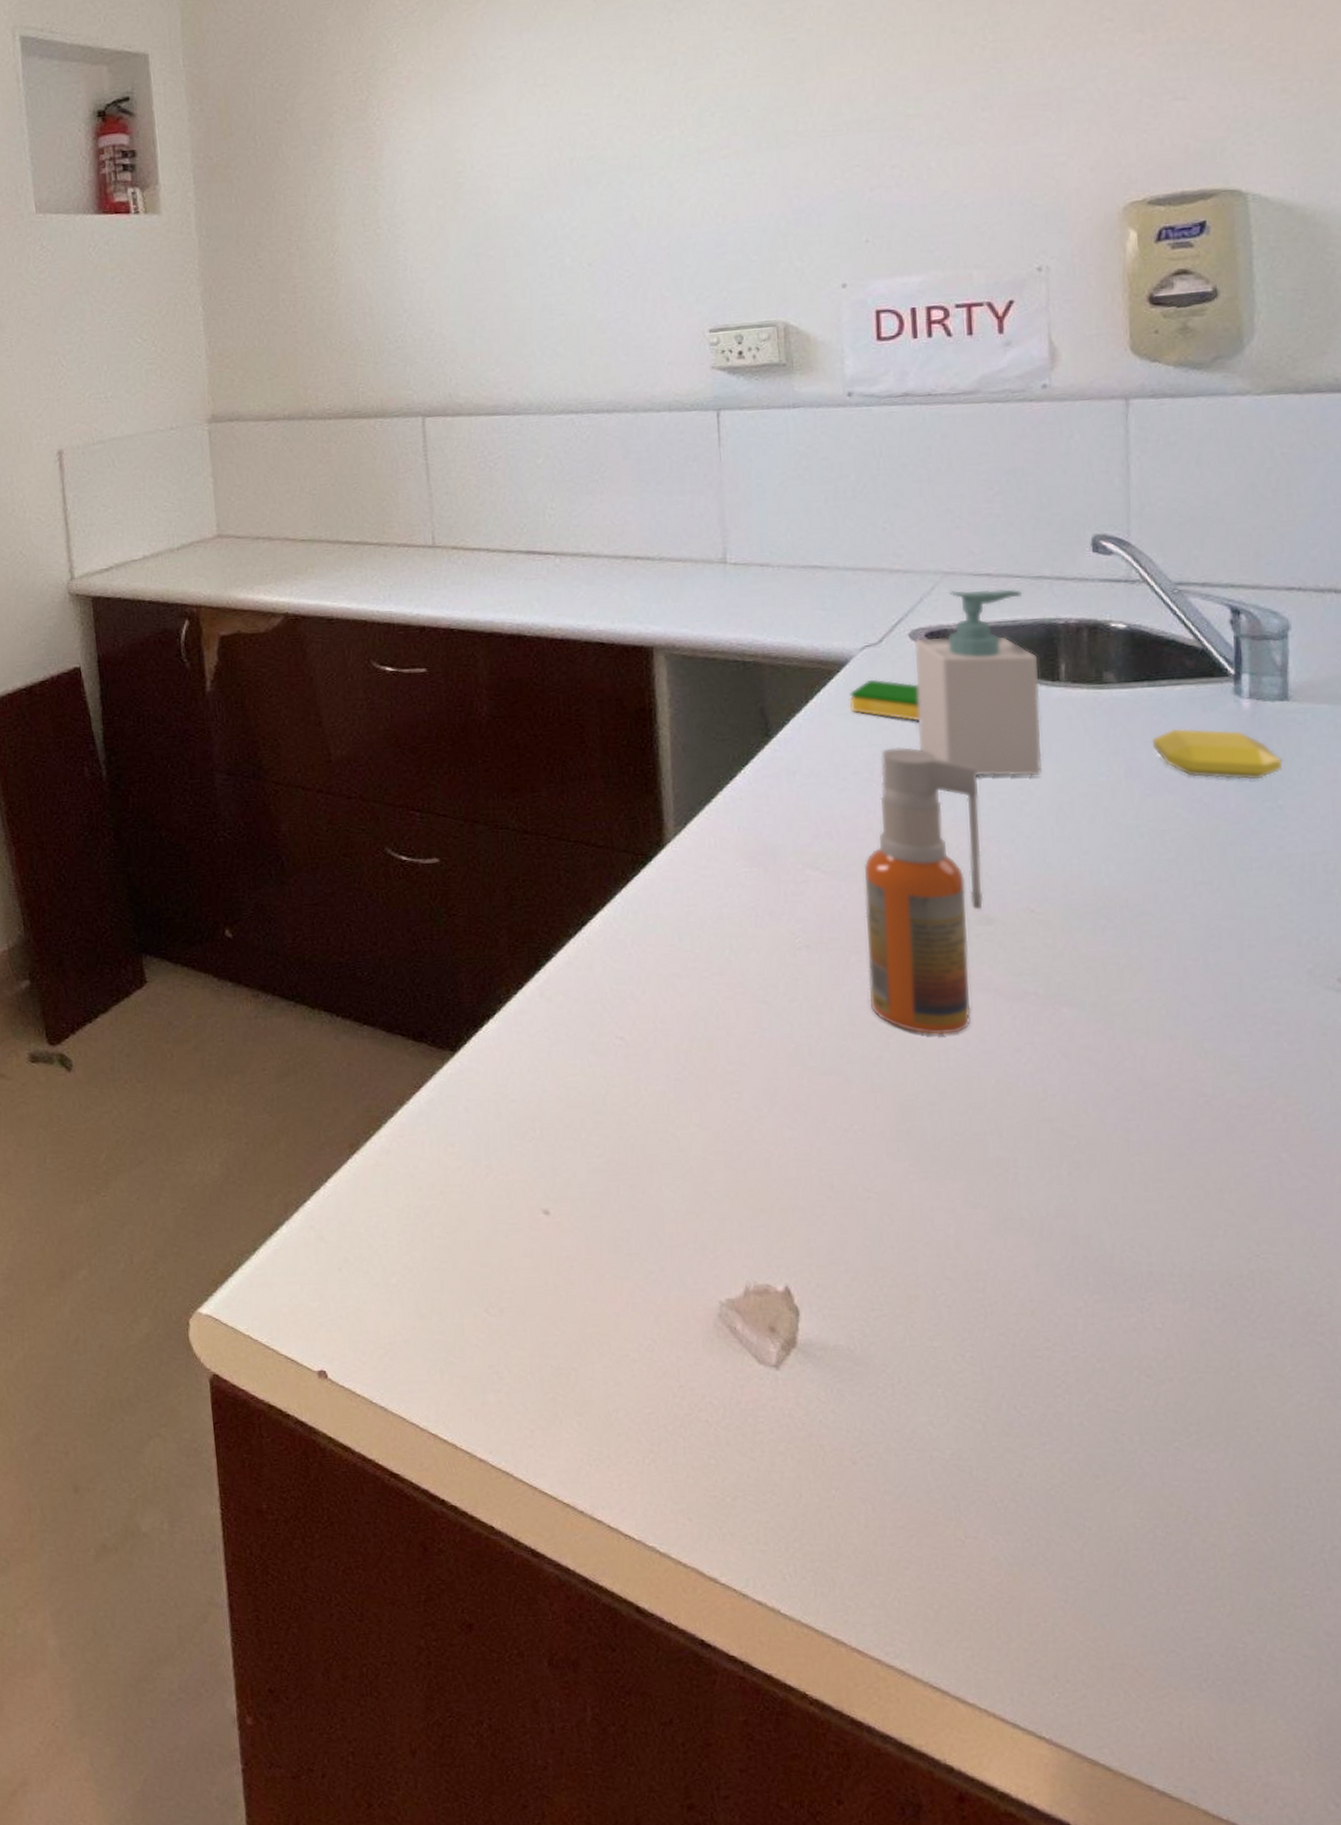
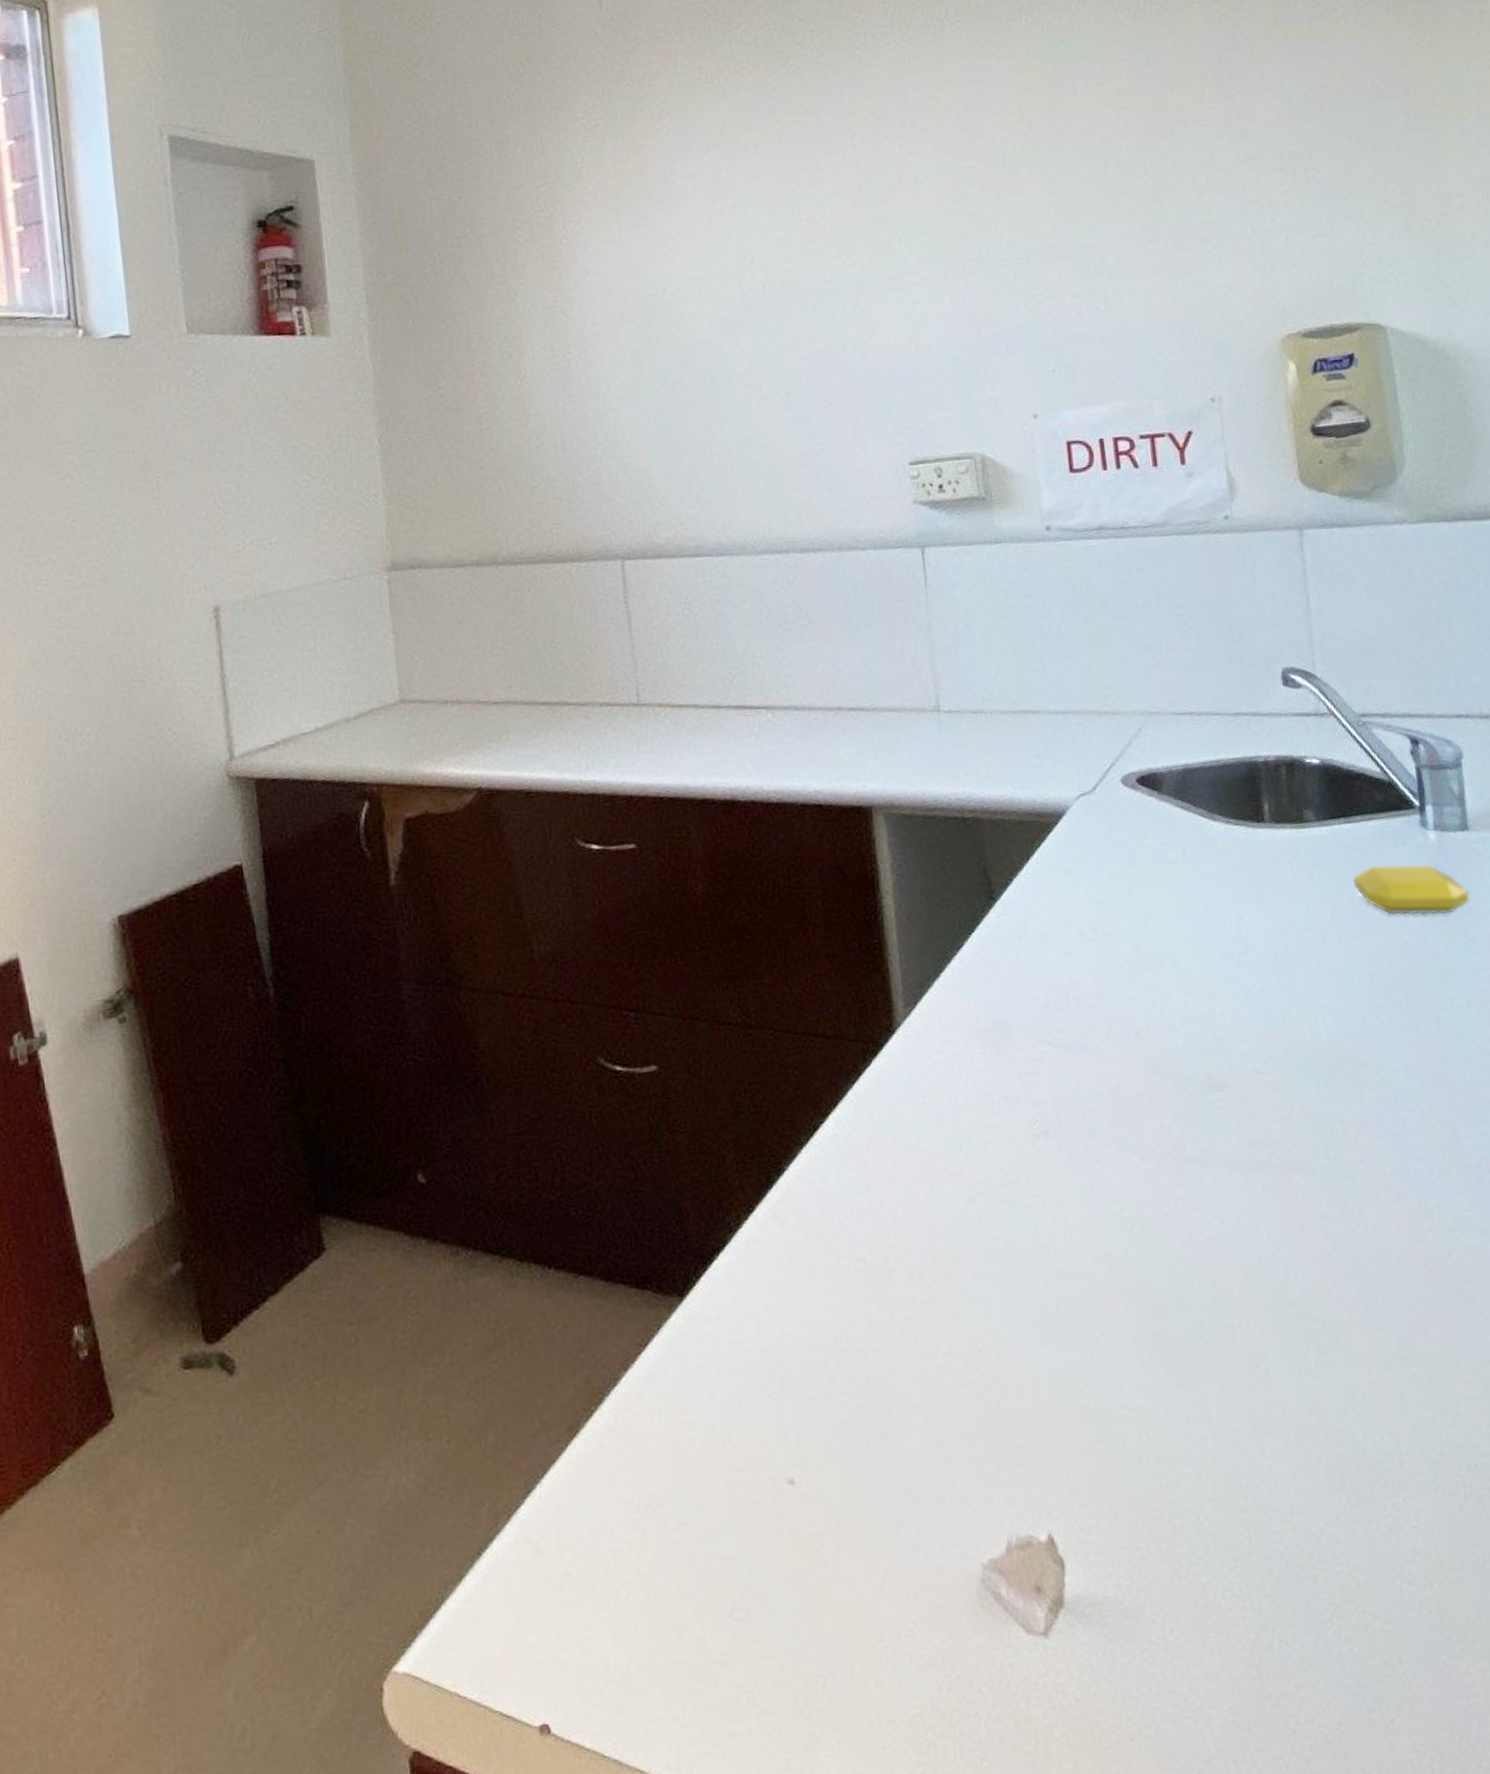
dish sponge: present [849,679,920,722] -> none [1069,829,1138,874]
spray bottle: present [863,747,984,1035] -> none [1095,901,1213,1221]
soap bottle: present [914,589,1042,777] -> none [1127,727,1256,928]

